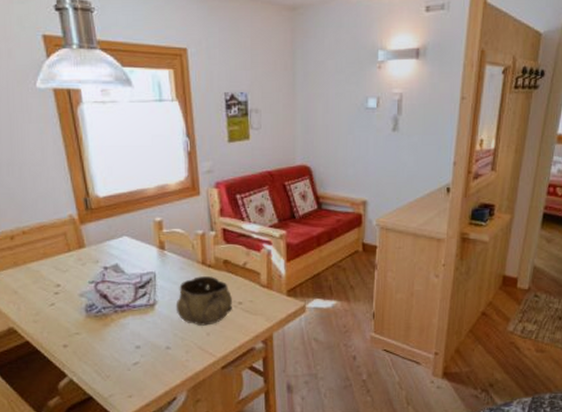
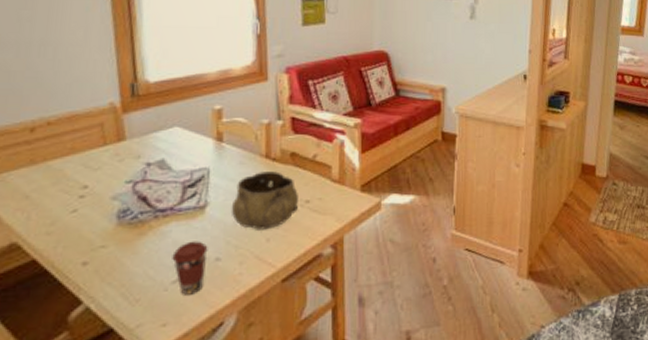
coffee cup: none [131,332,160,375] -> present [172,241,208,295]

